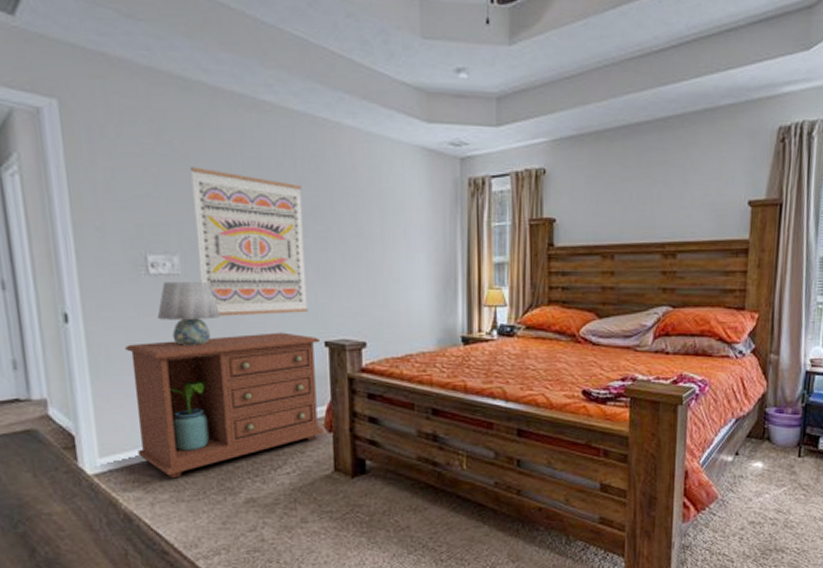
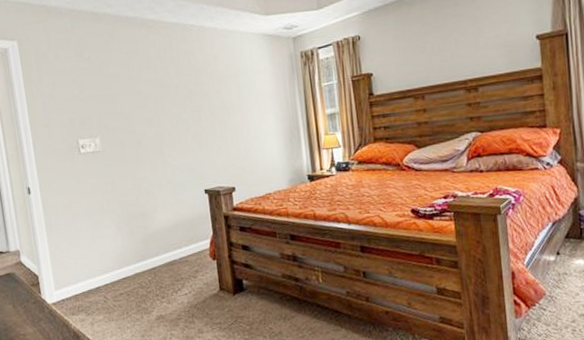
dresser: present [125,332,325,479] -> none [68,185,210,303]
table lamp: present [157,282,220,346] -> none [87,154,130,203]
wall art: present [191,167,308,316] -> none [103,73,191,179]

